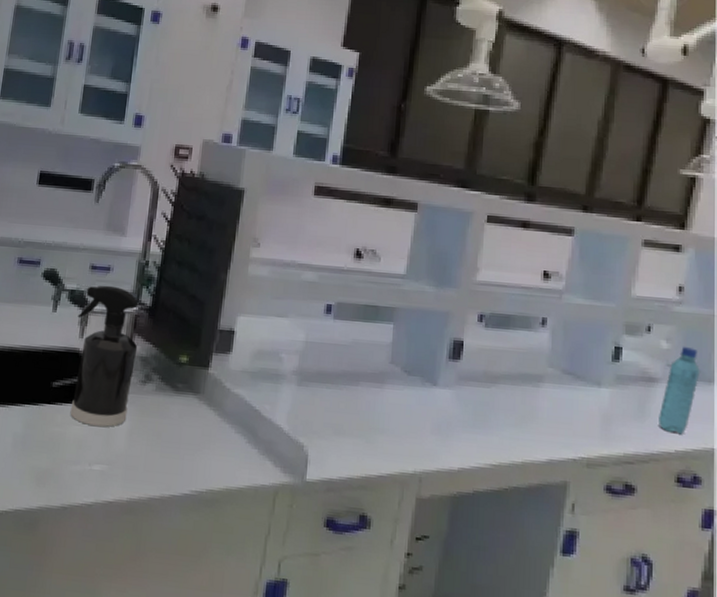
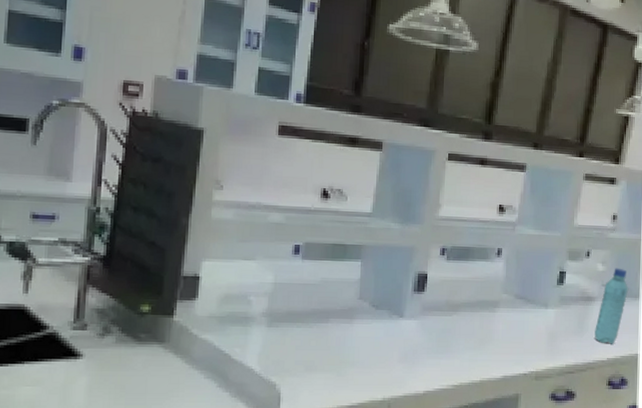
spray bottle: present [70,285,139,427] -> none [18,235,93,385]

